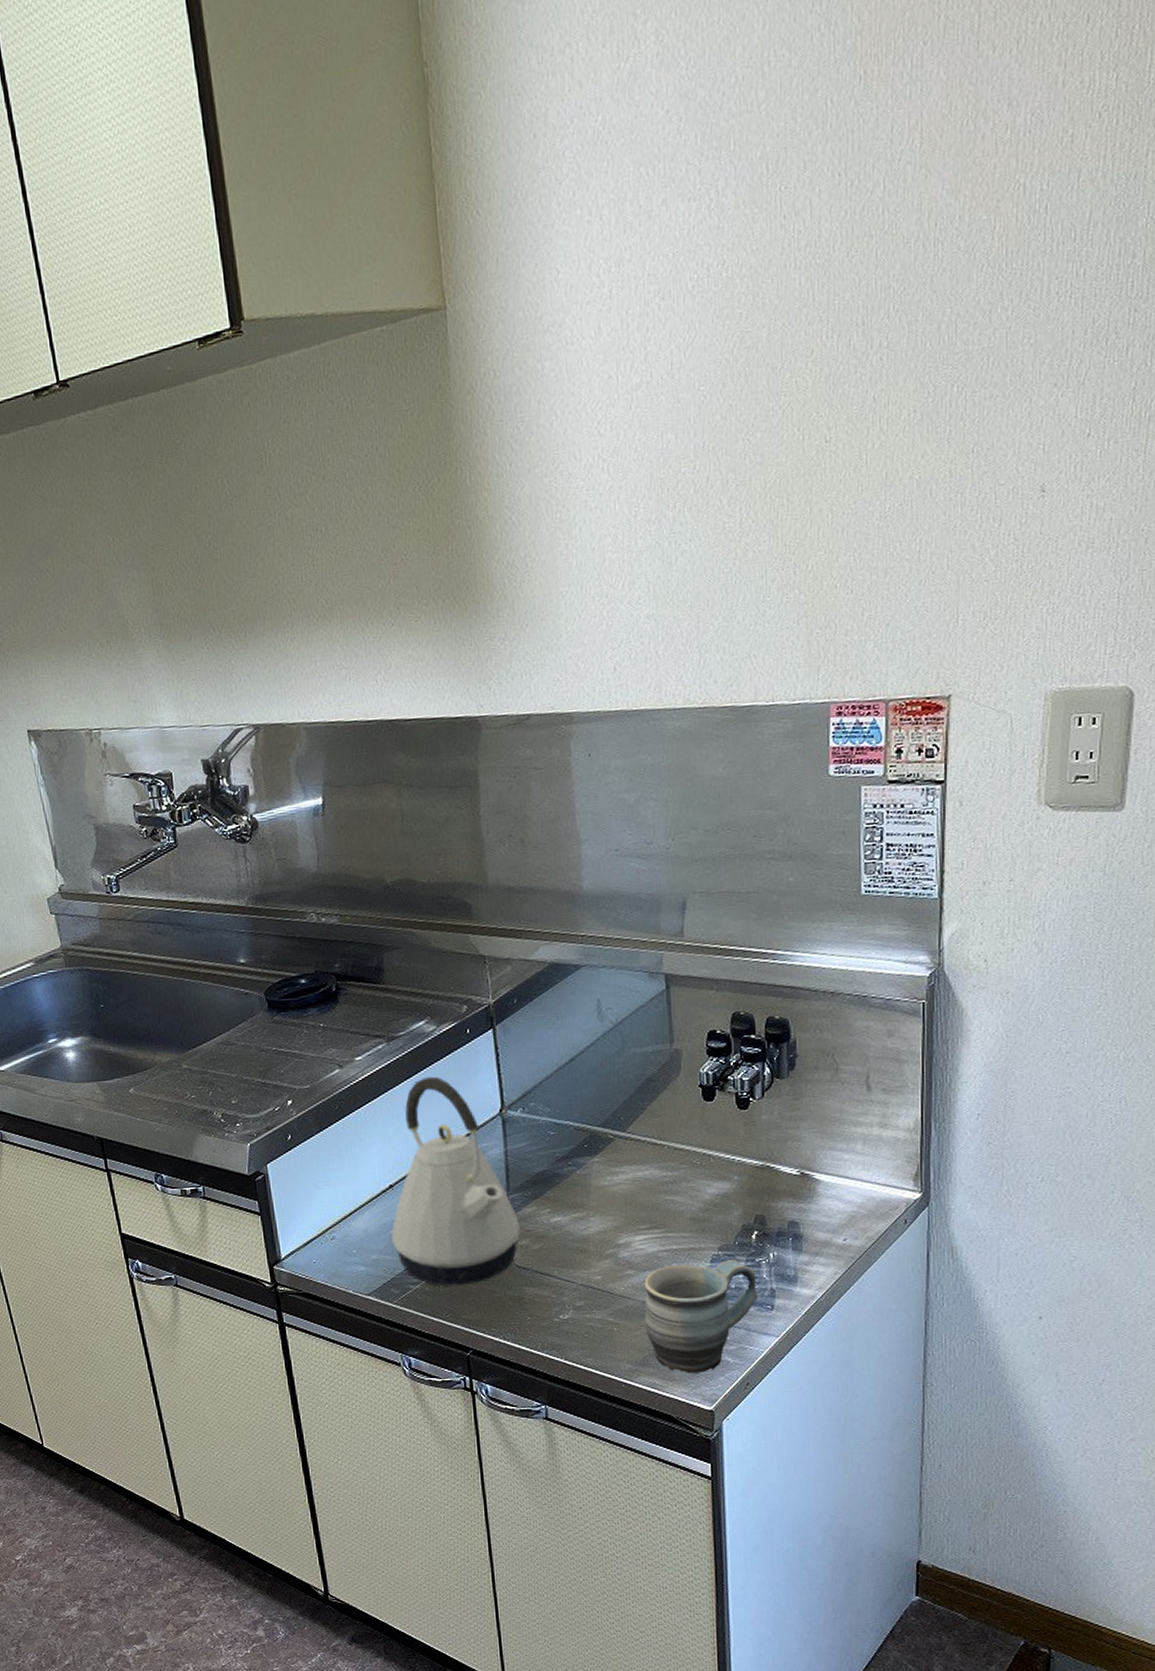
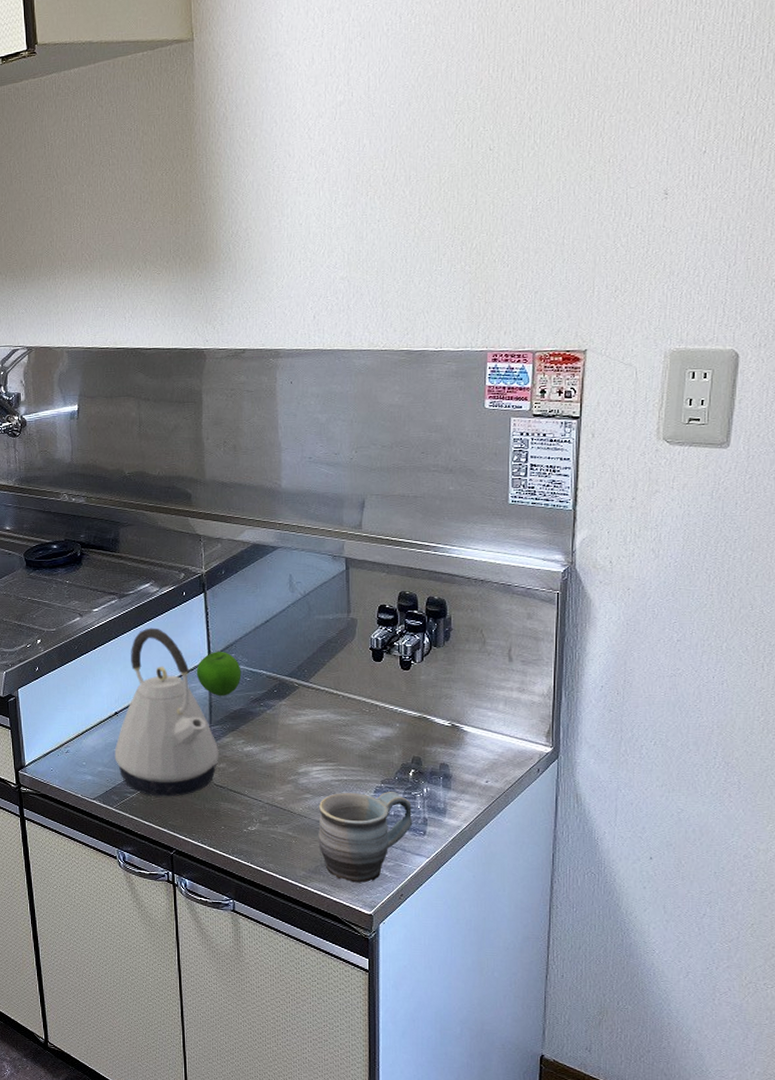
apple: none [487,1101,544,1157] -> present [196,652,241,696]

